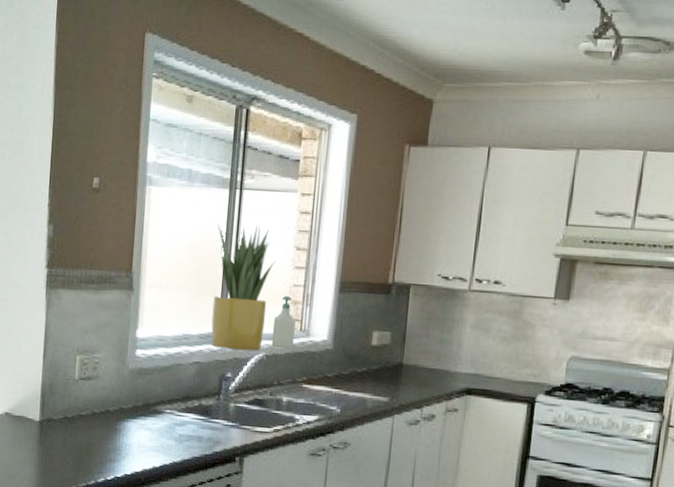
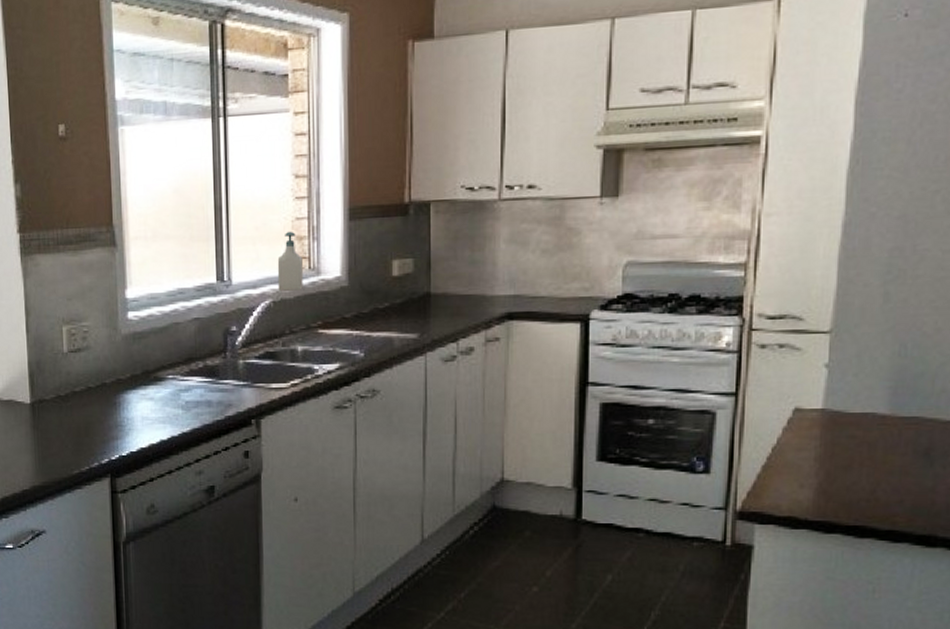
planter: present [211,224,276,352] -> none [203,153,273,300]

